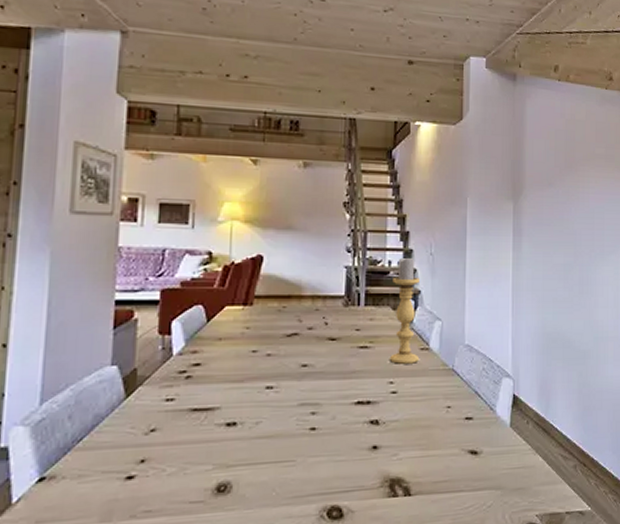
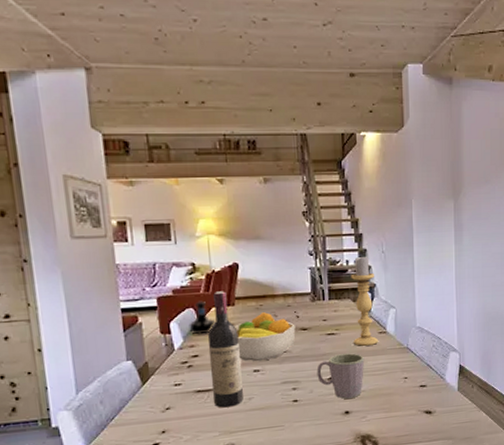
tequila bottle: none [194,298,228,338] -> present [189,302,216,335]
wine bottle: none [212,287,253,433] -> present [208,291,243,408]
fruit bowl: none [249,316,322,376] -> present [235,312,296,362]
mug: none [342,372,400,430] -> present [316,353,364,399]

